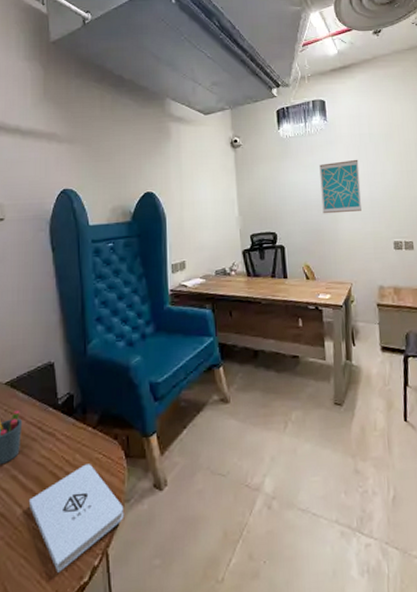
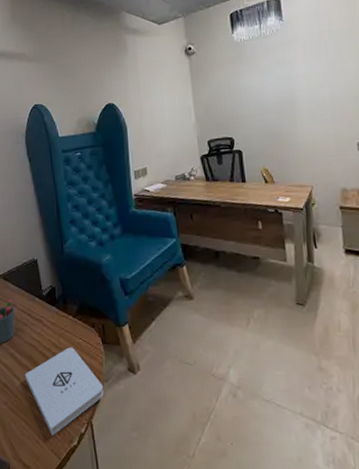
wall art: present [319,159,361,214] -> none [276,58,322,117]

